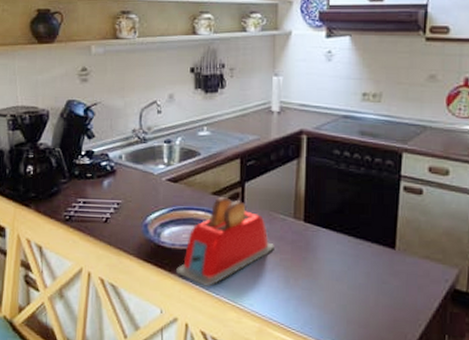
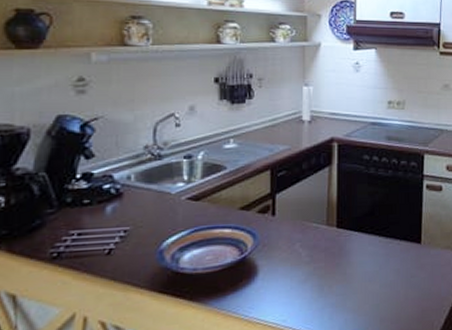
toaster: present [176,197,274,288] -> none [199,211,308,311]

